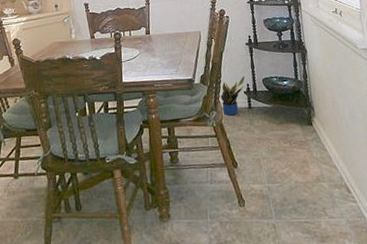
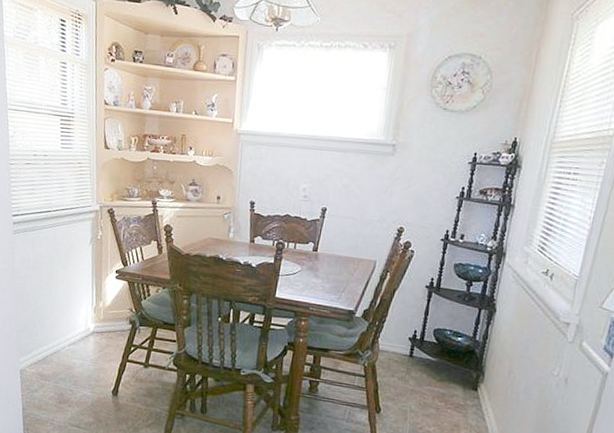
potted plant: present [220,75,245,116] -> none [380,320,414,360]

